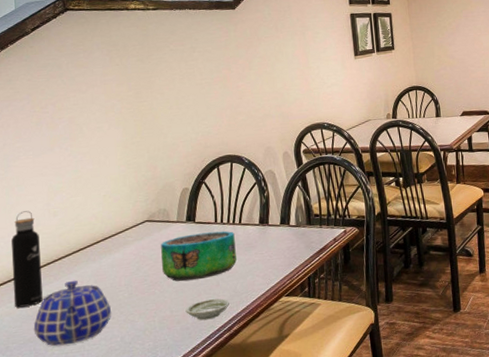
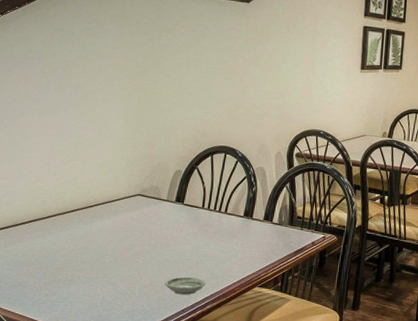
water bottle: present [11,211,43,308] -> none [9,166,38,254]
teapot: present [33,280,112,346] -> none [24,237,97,294]
decorative bowl: present [161,230,237,282] -> none [148,214,219,258]

